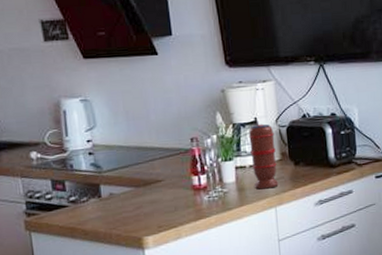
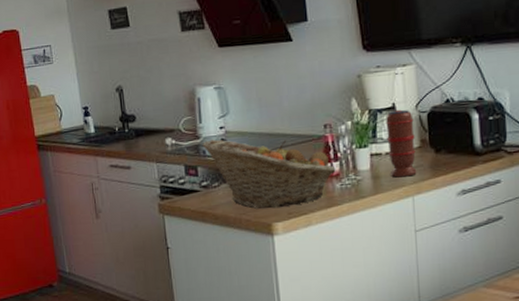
fruit basket: none [69,153,203,223] -> present [202,139,336,209]

